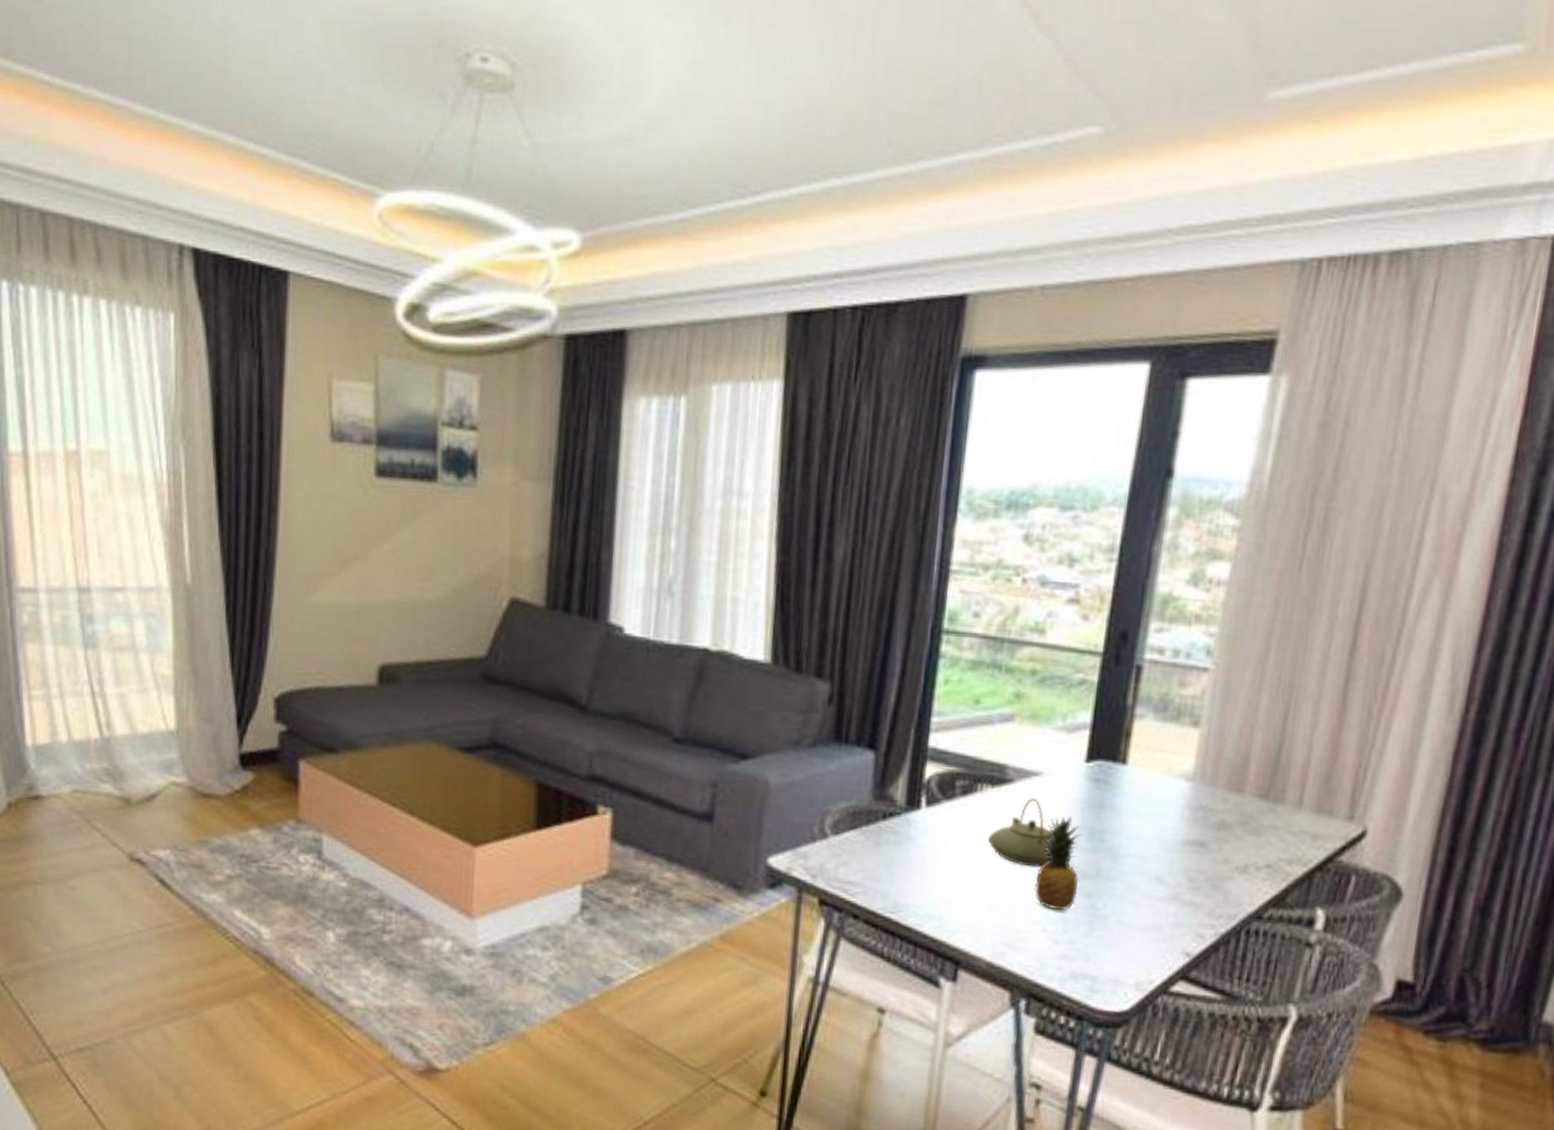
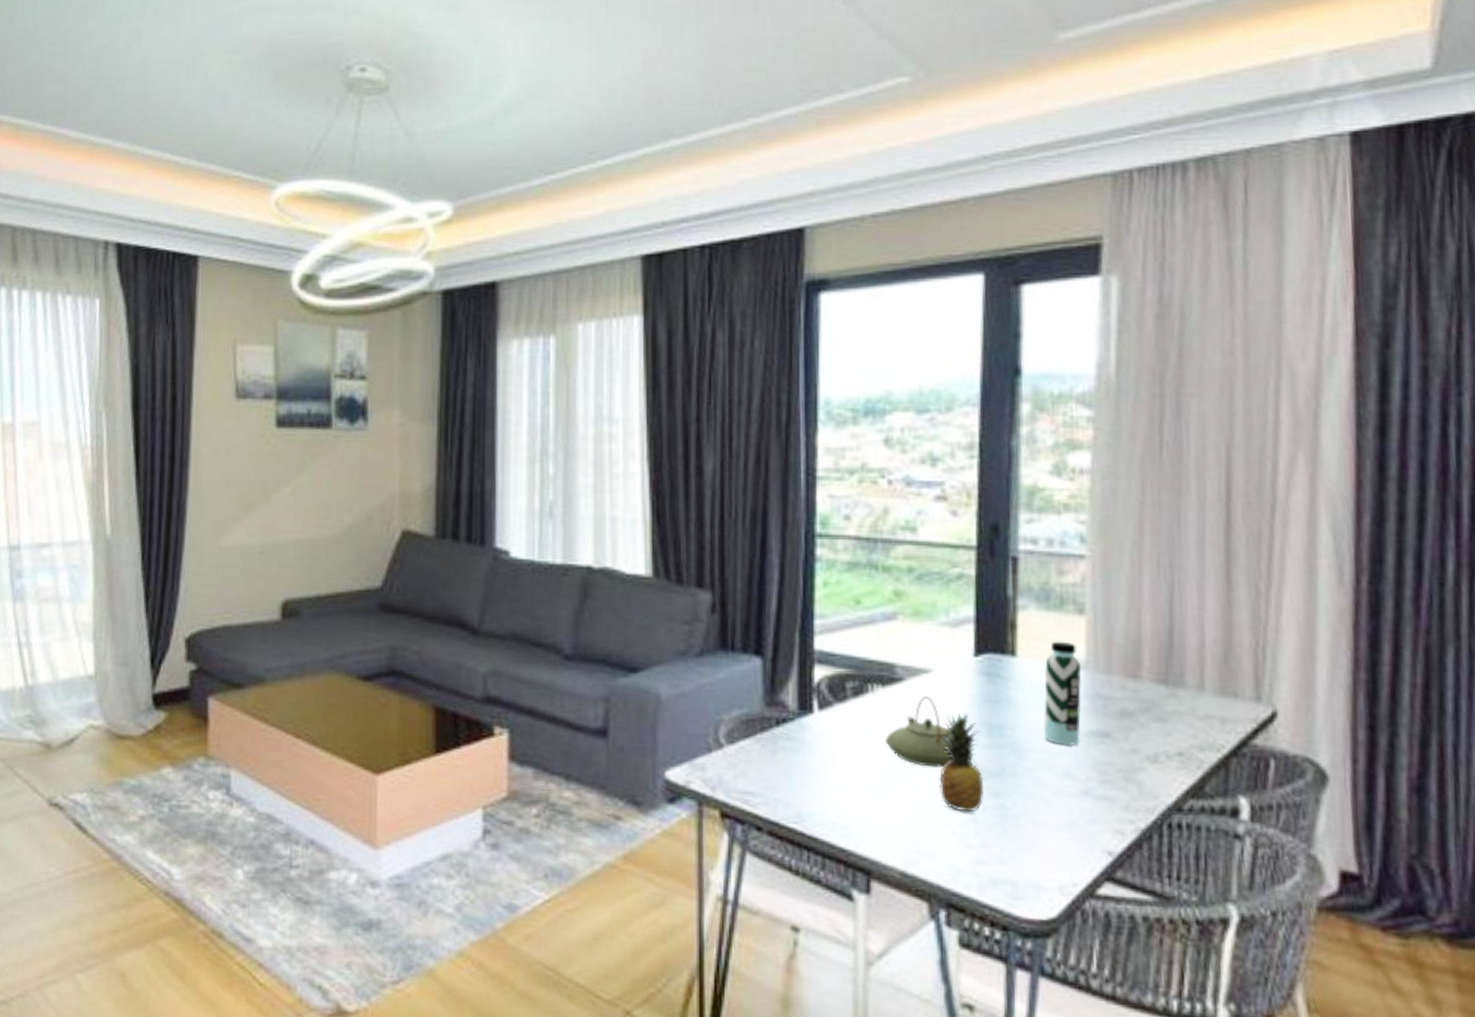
water bottle: none [1142,751,1189,854] -> present [1043,641,1082,747]

